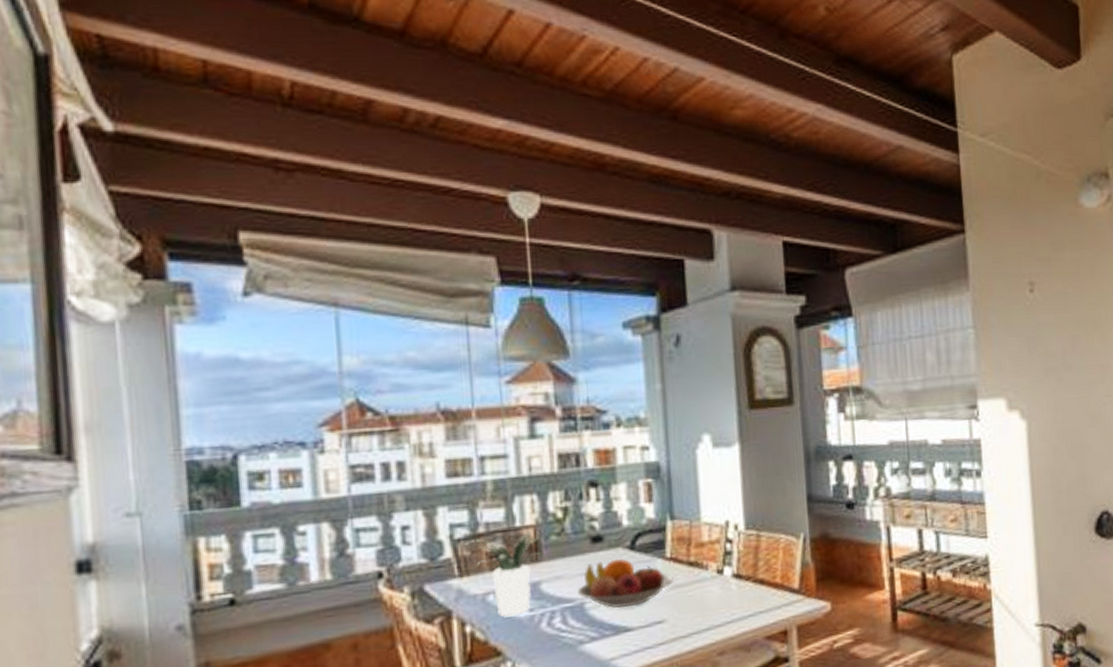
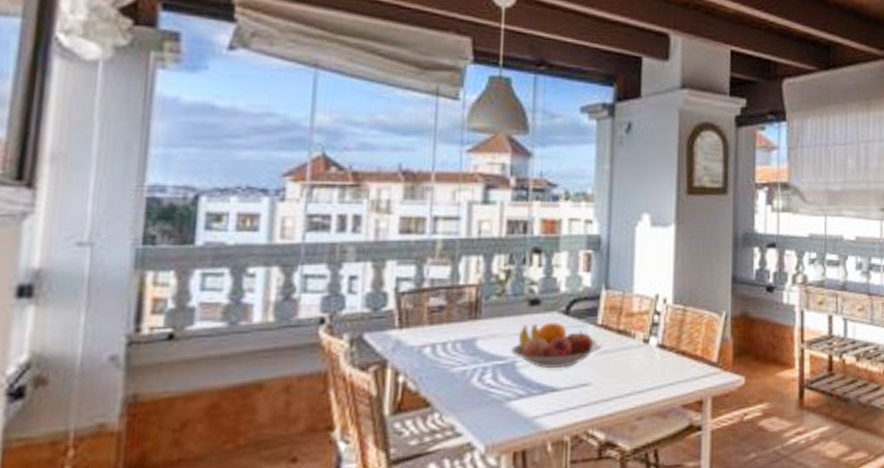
potted plant: present [457,532,551,617] -> none [400,291,491,370]

